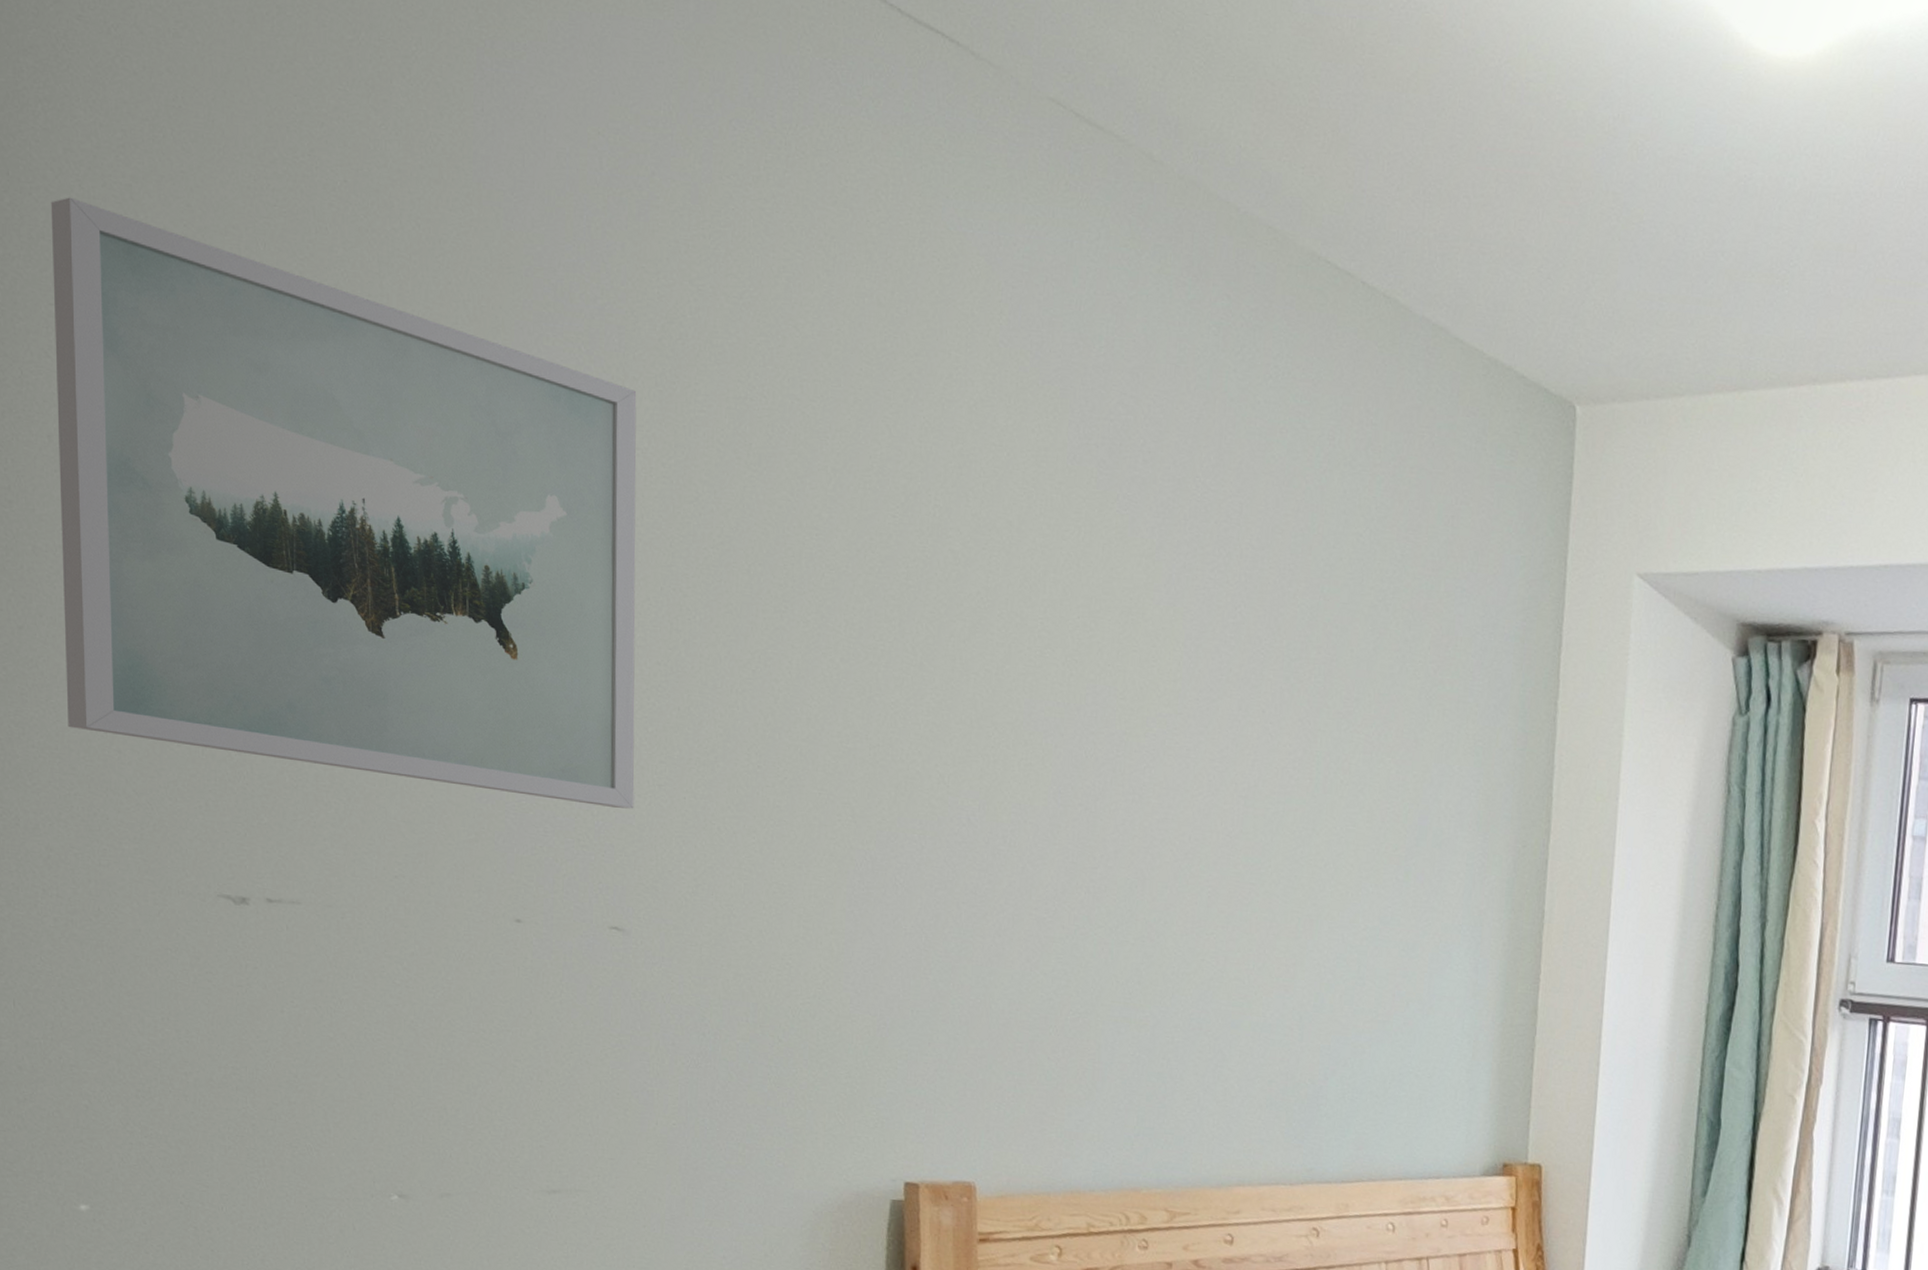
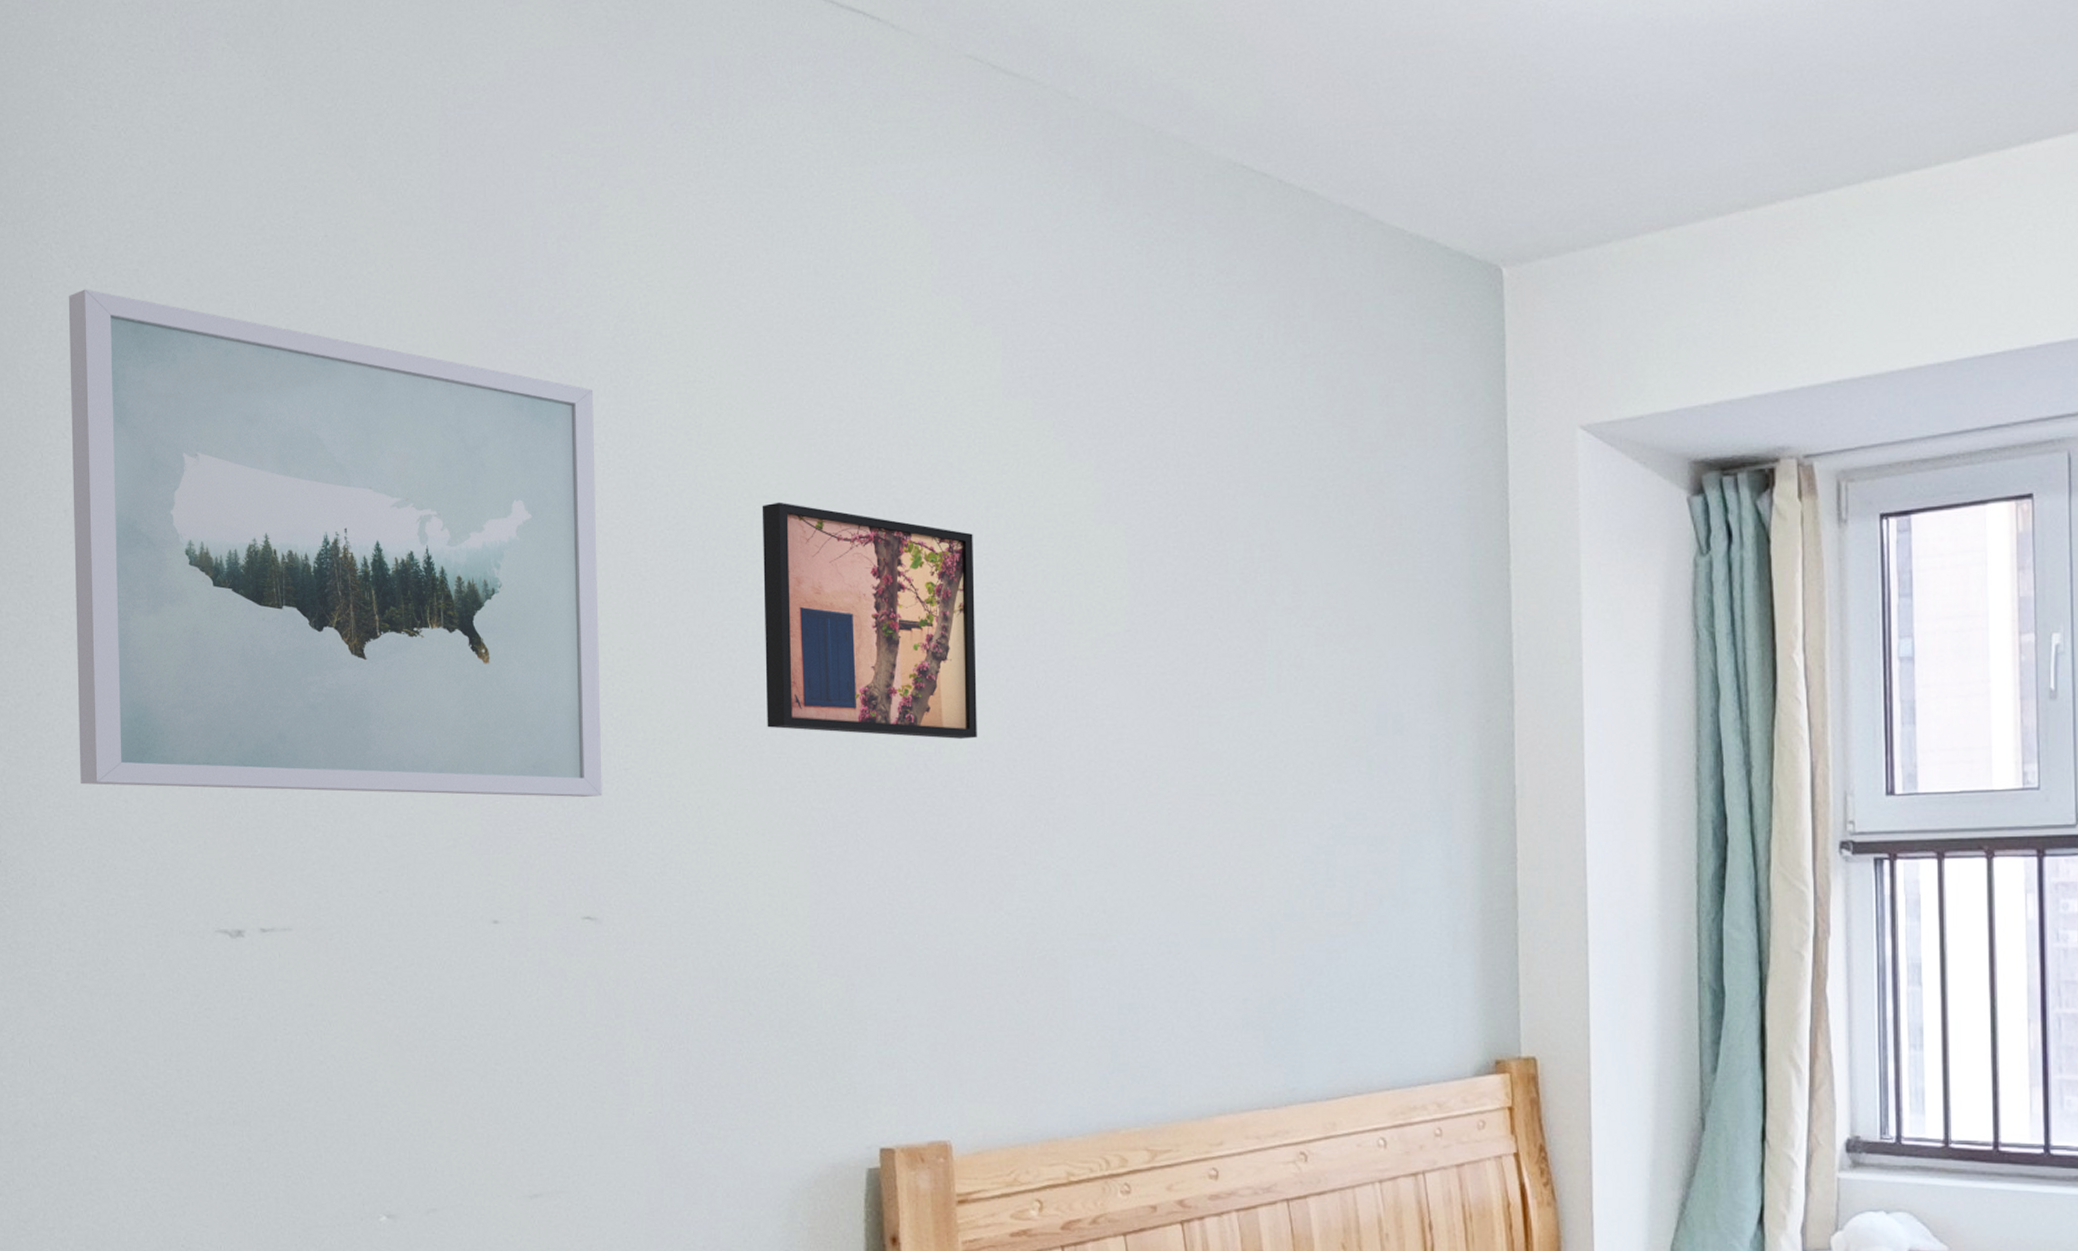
wall art: none [808,535,1029,800] -> present [762,502,977,739]

